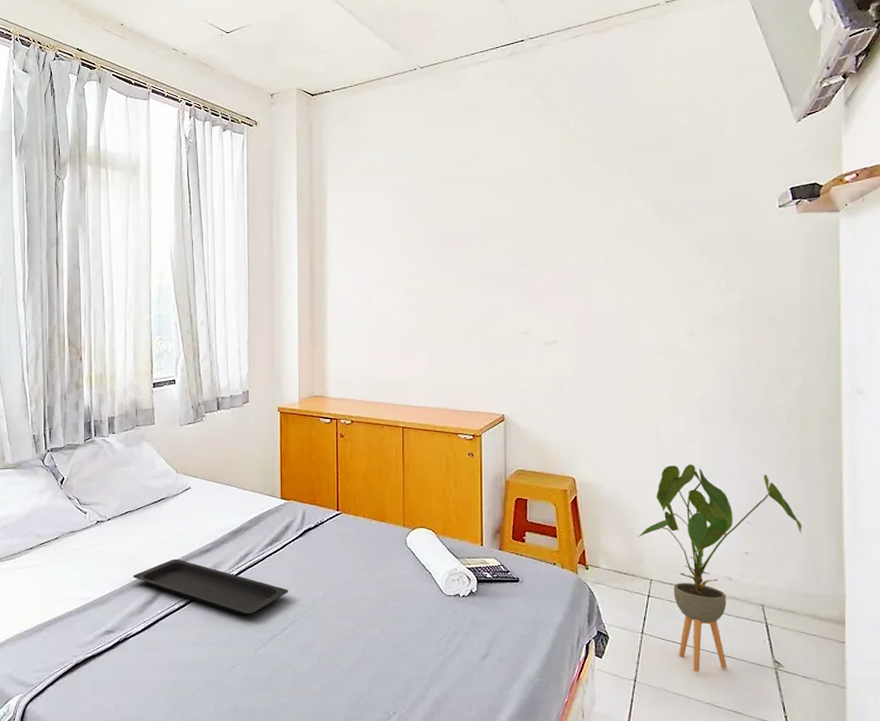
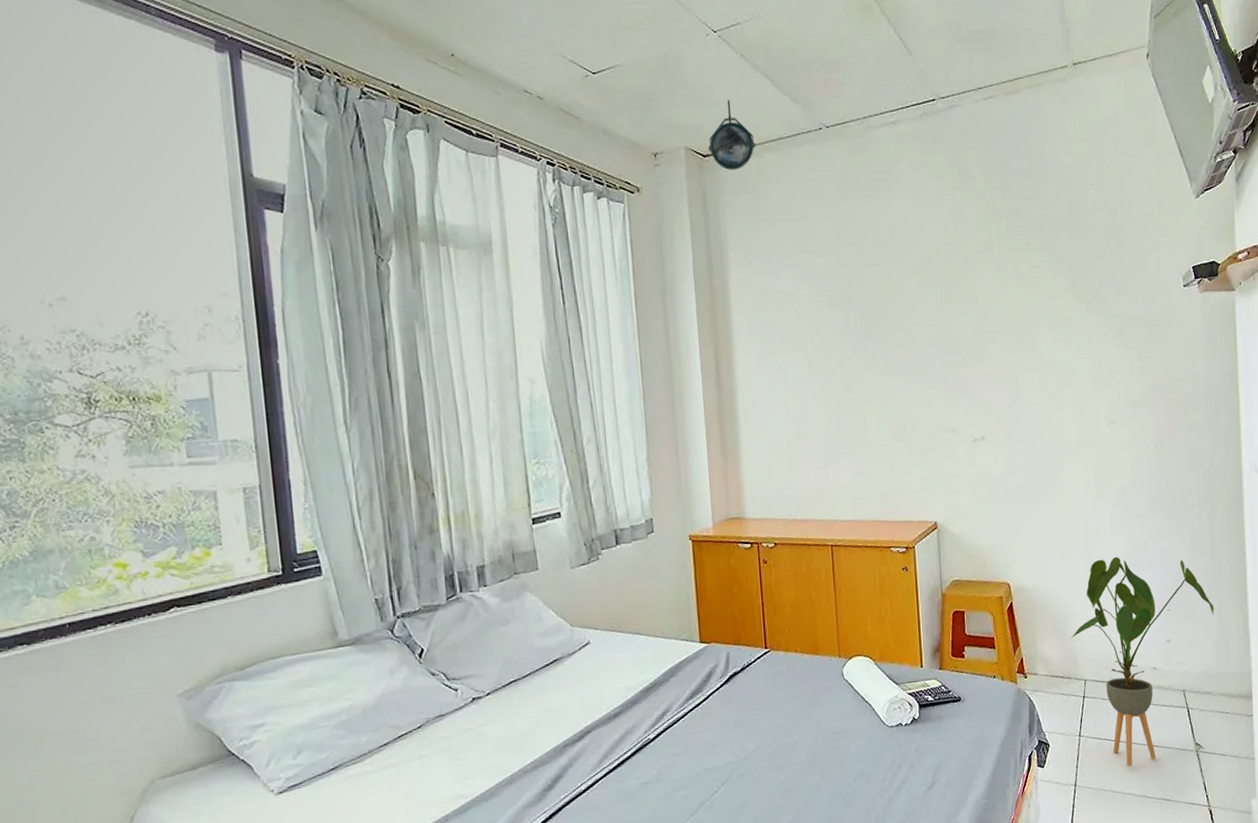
serving tray: present [132,558,288,616] -> none [525,730,716,786]
ceiling light: none [316,48,358,106] -> present [708,100,756,170]

